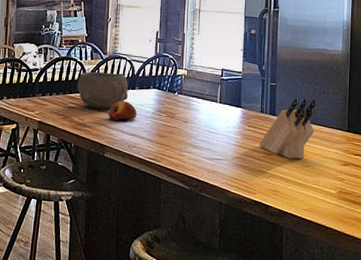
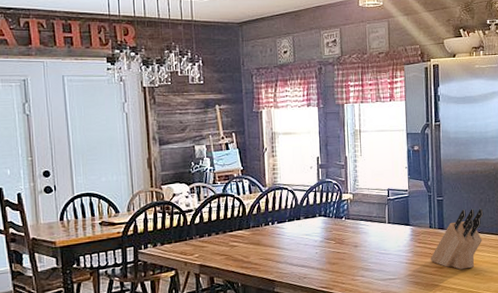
bowl: present [77,71,129,110] -> none [238,205,294,245]
apple: present [108,100,137,121] -> none [274,232,304,255]

